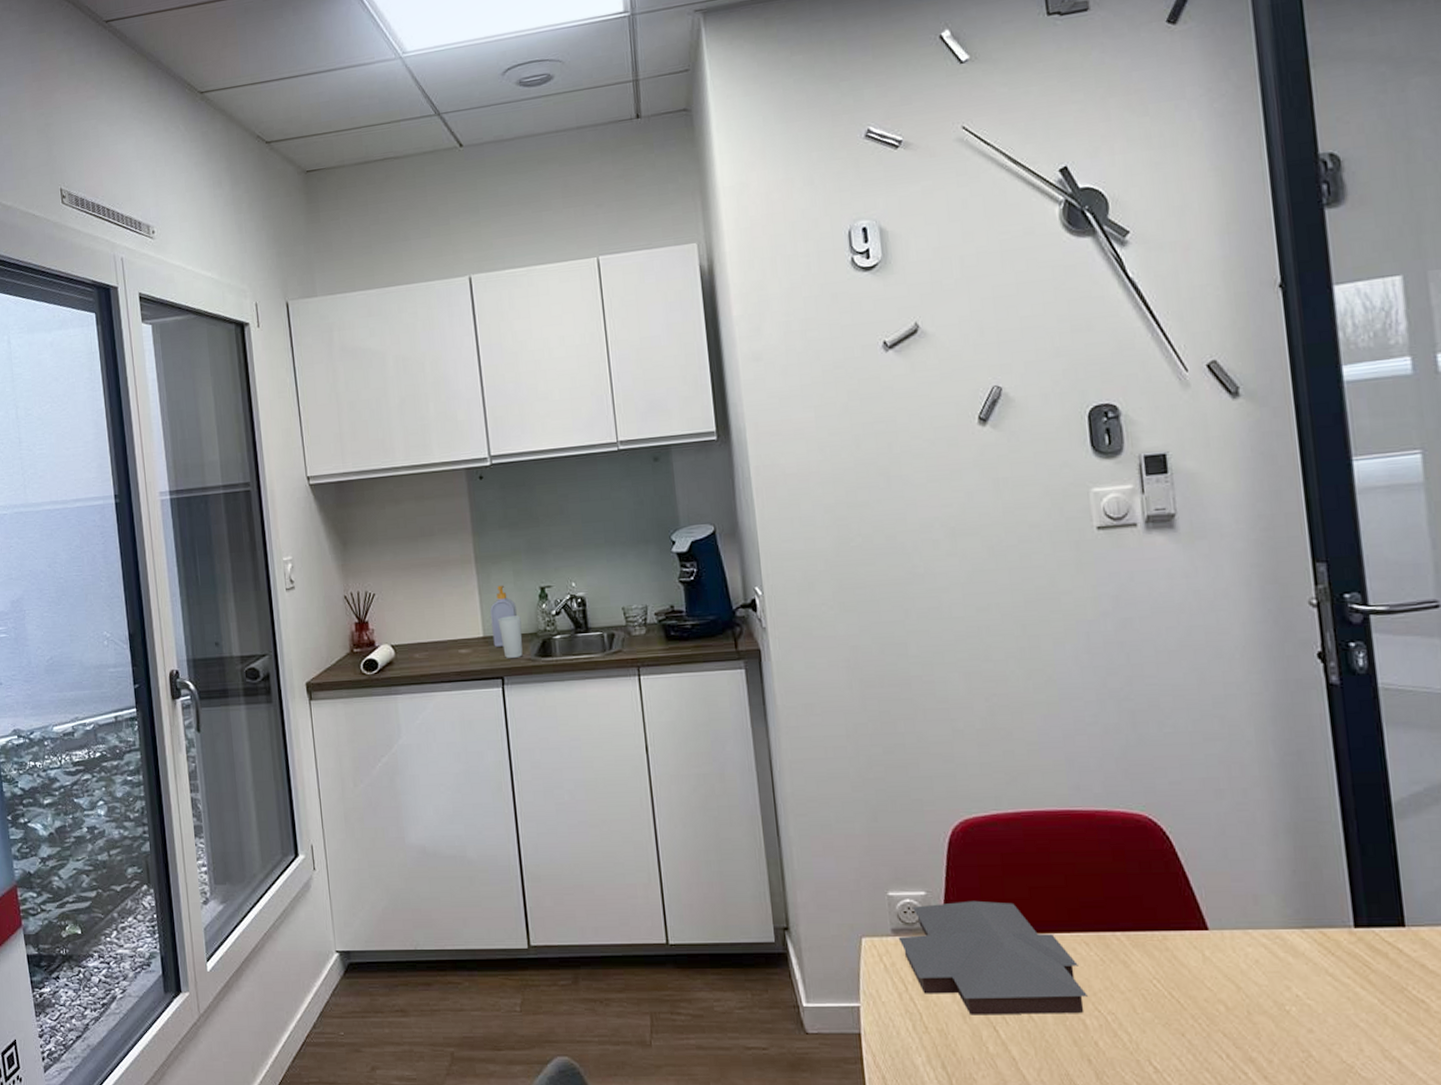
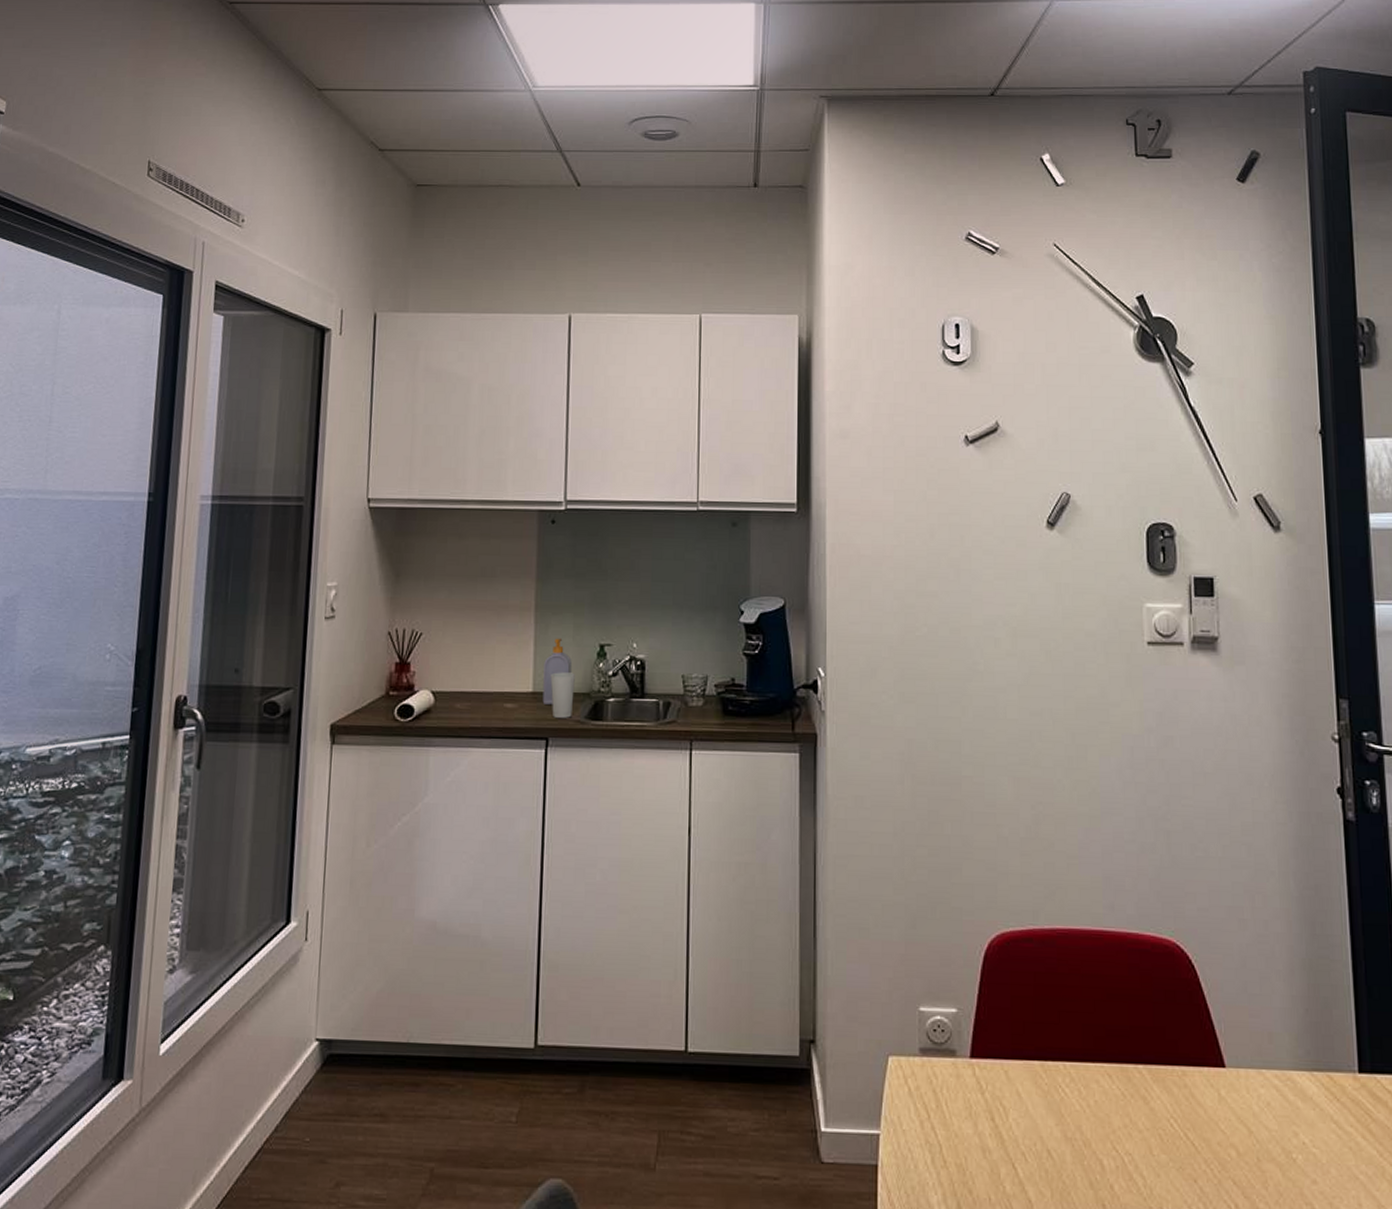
papers: present [898,900,1088,1015] -> none [925,1021,1107,1152]

